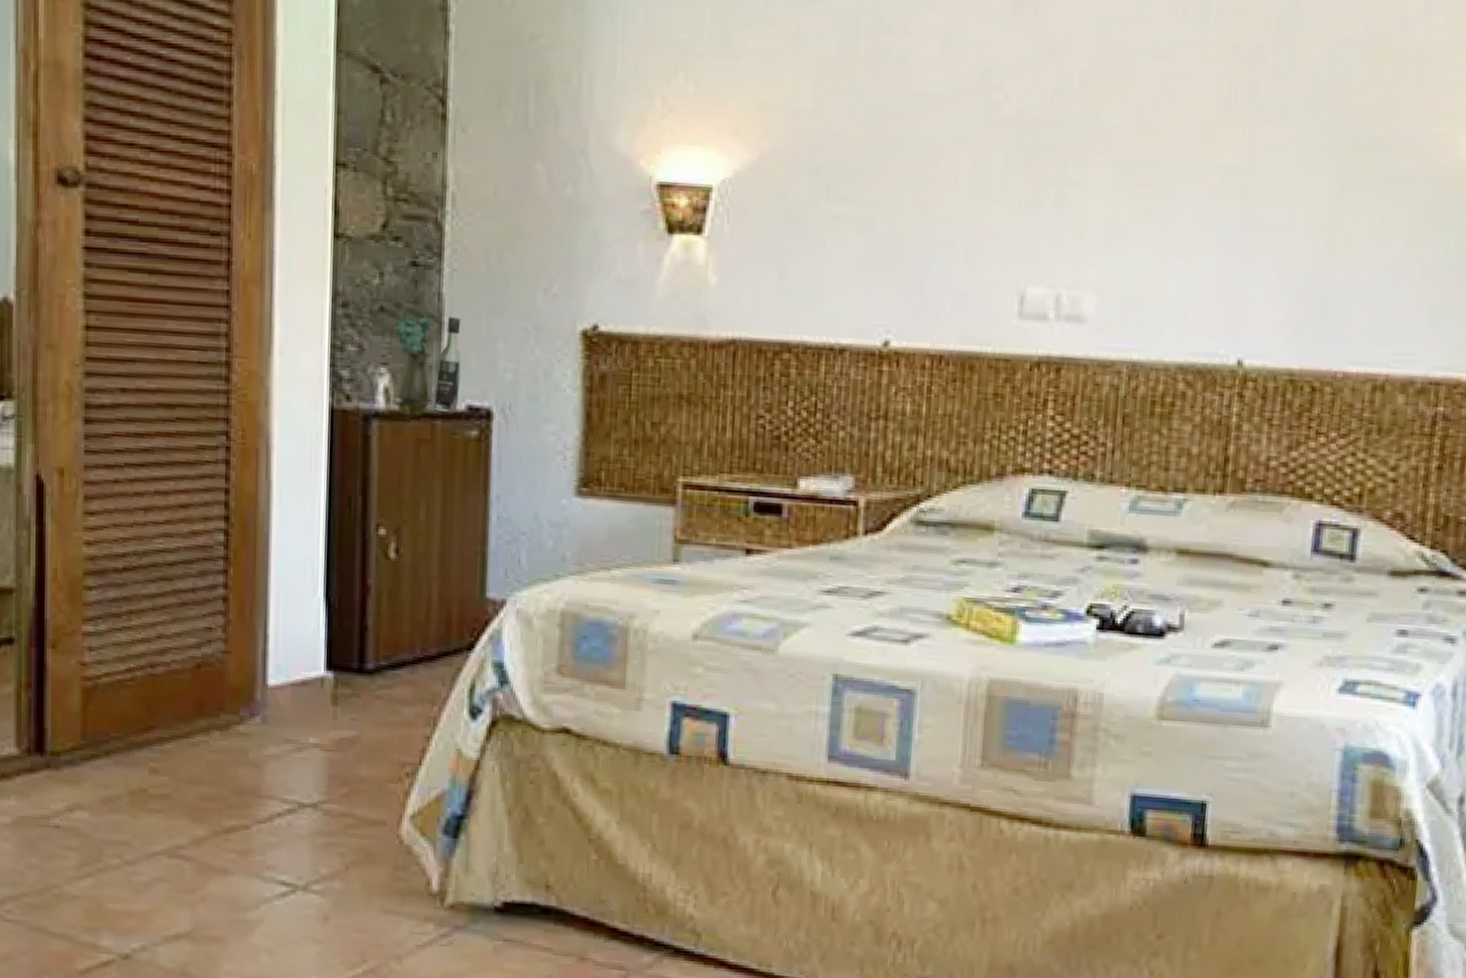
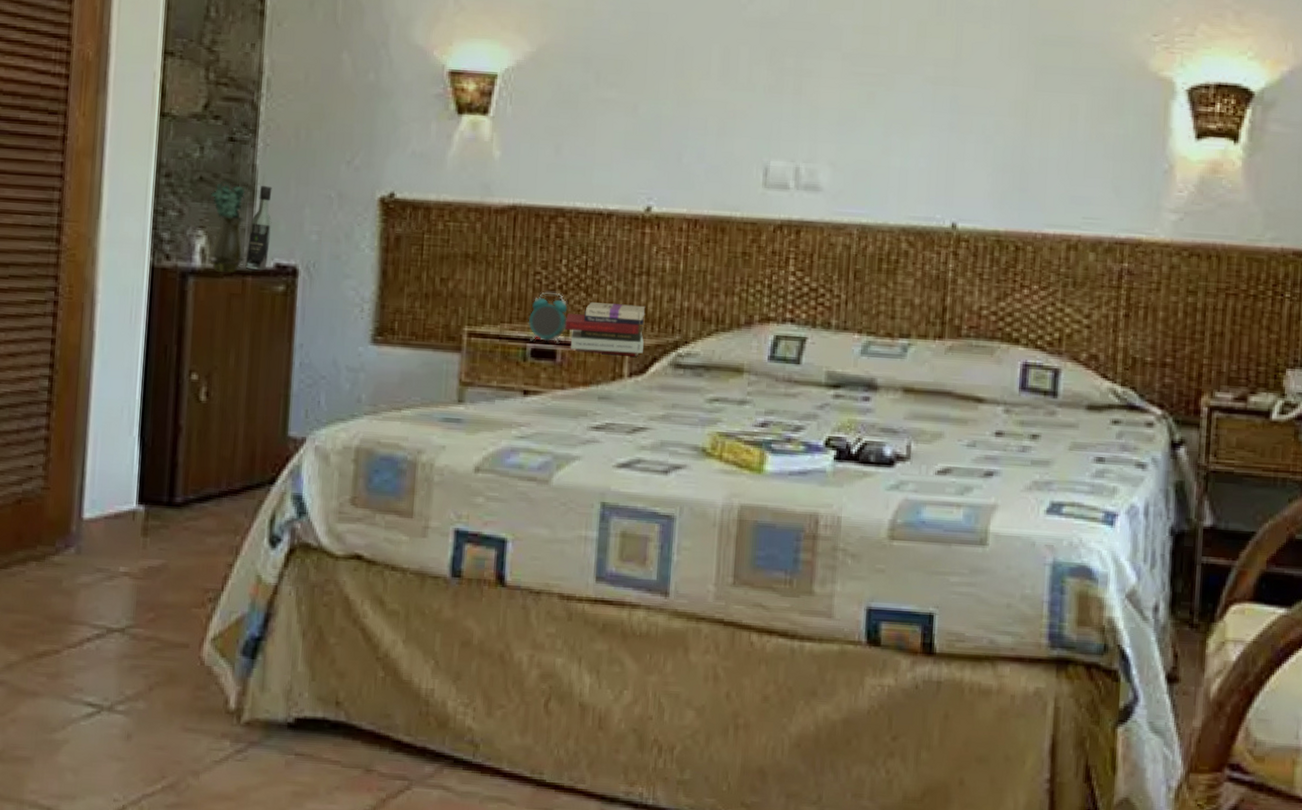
alarm clock: none [750,438,795,497] -> present [528,292,568,344]
books: none [791,450,883,512] -> present [564,302,646,357]

